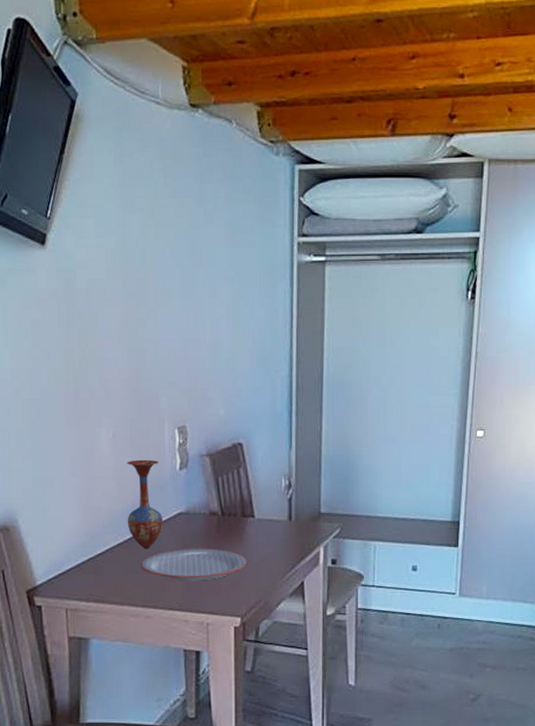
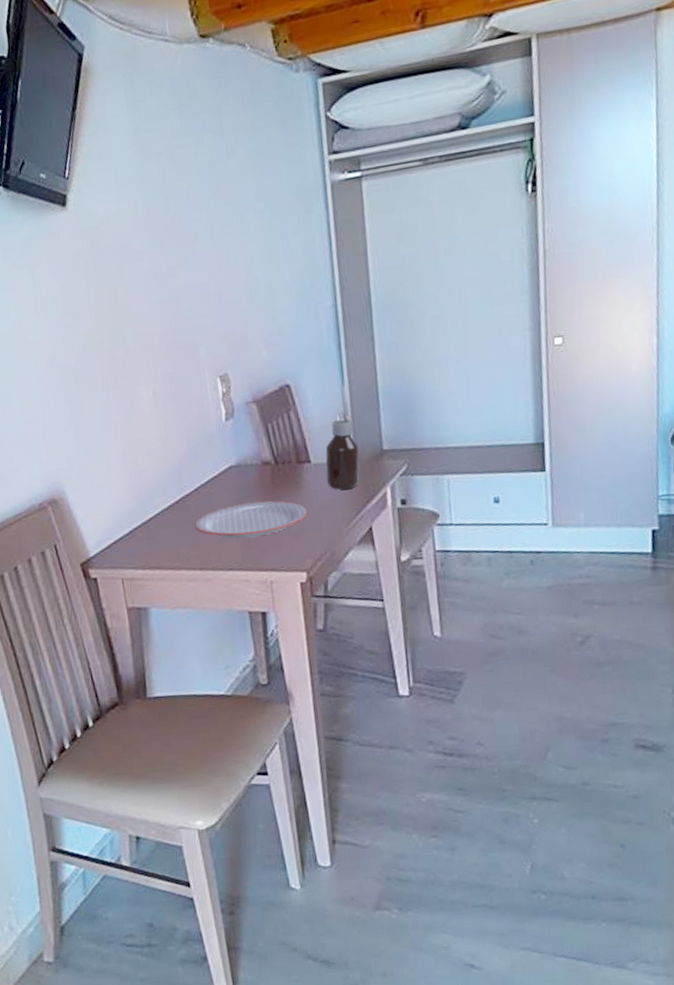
vase: present [127,459,163,549] -> none [170,413,214,509]
bottle: none [266,481,299,545] -> present [325,419,360,490]

